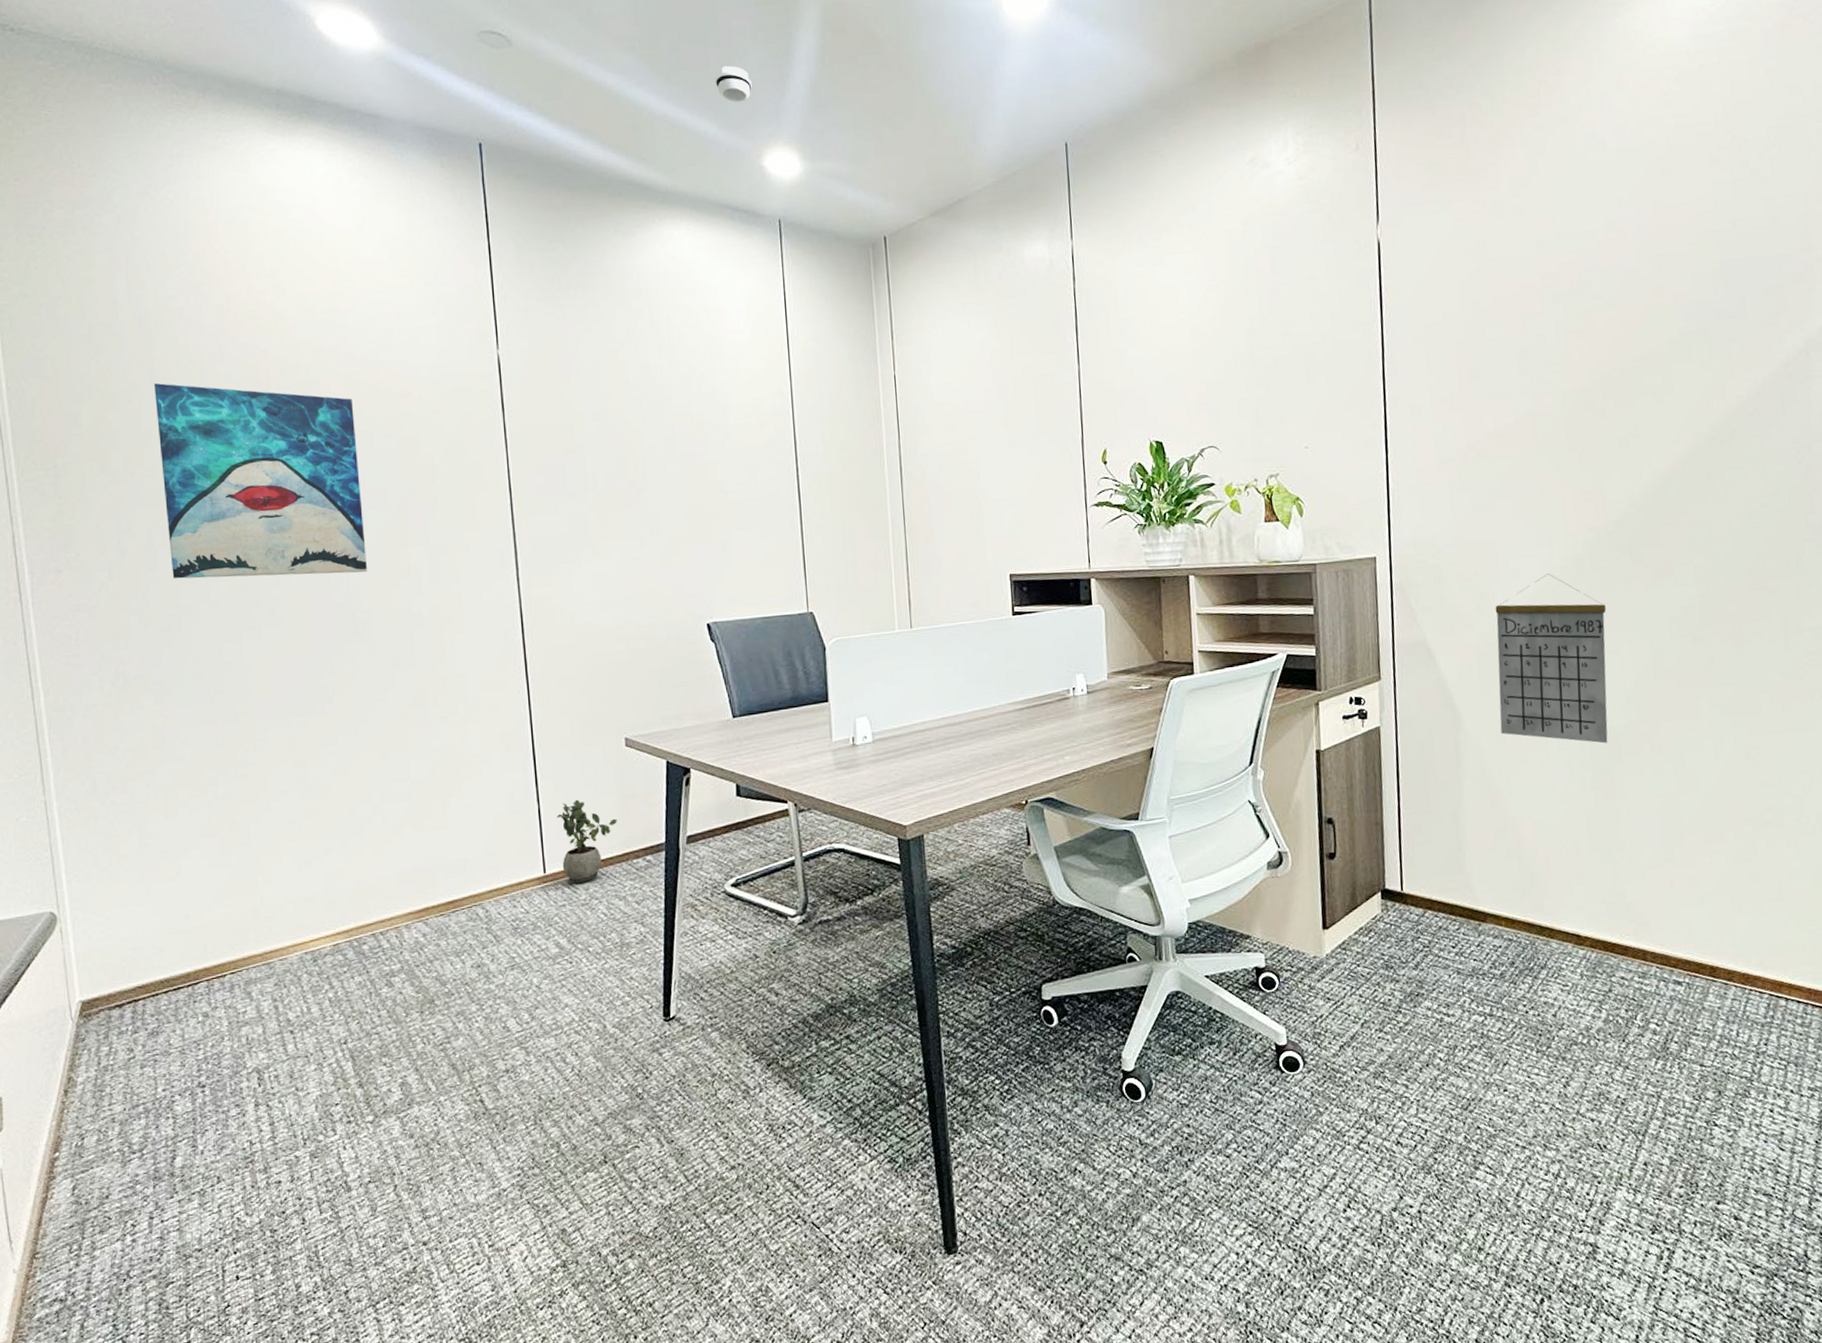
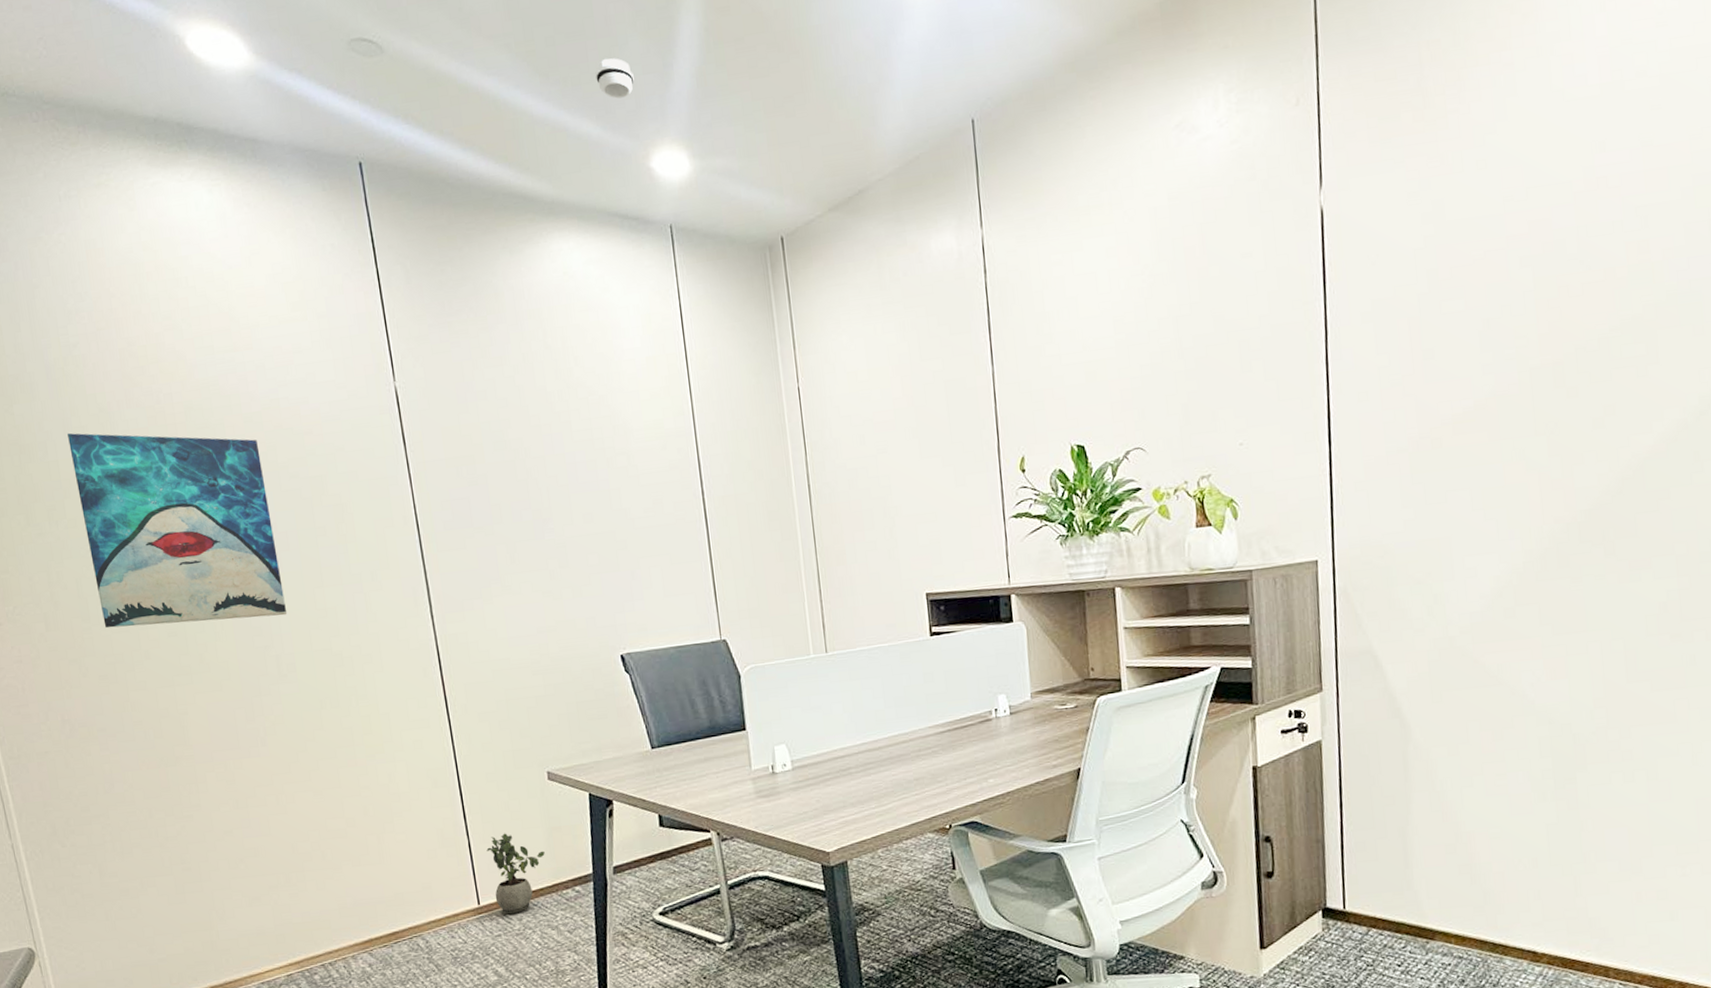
calendar: present [1495,574,1608,744] -> none [1449,571,1574,752]

